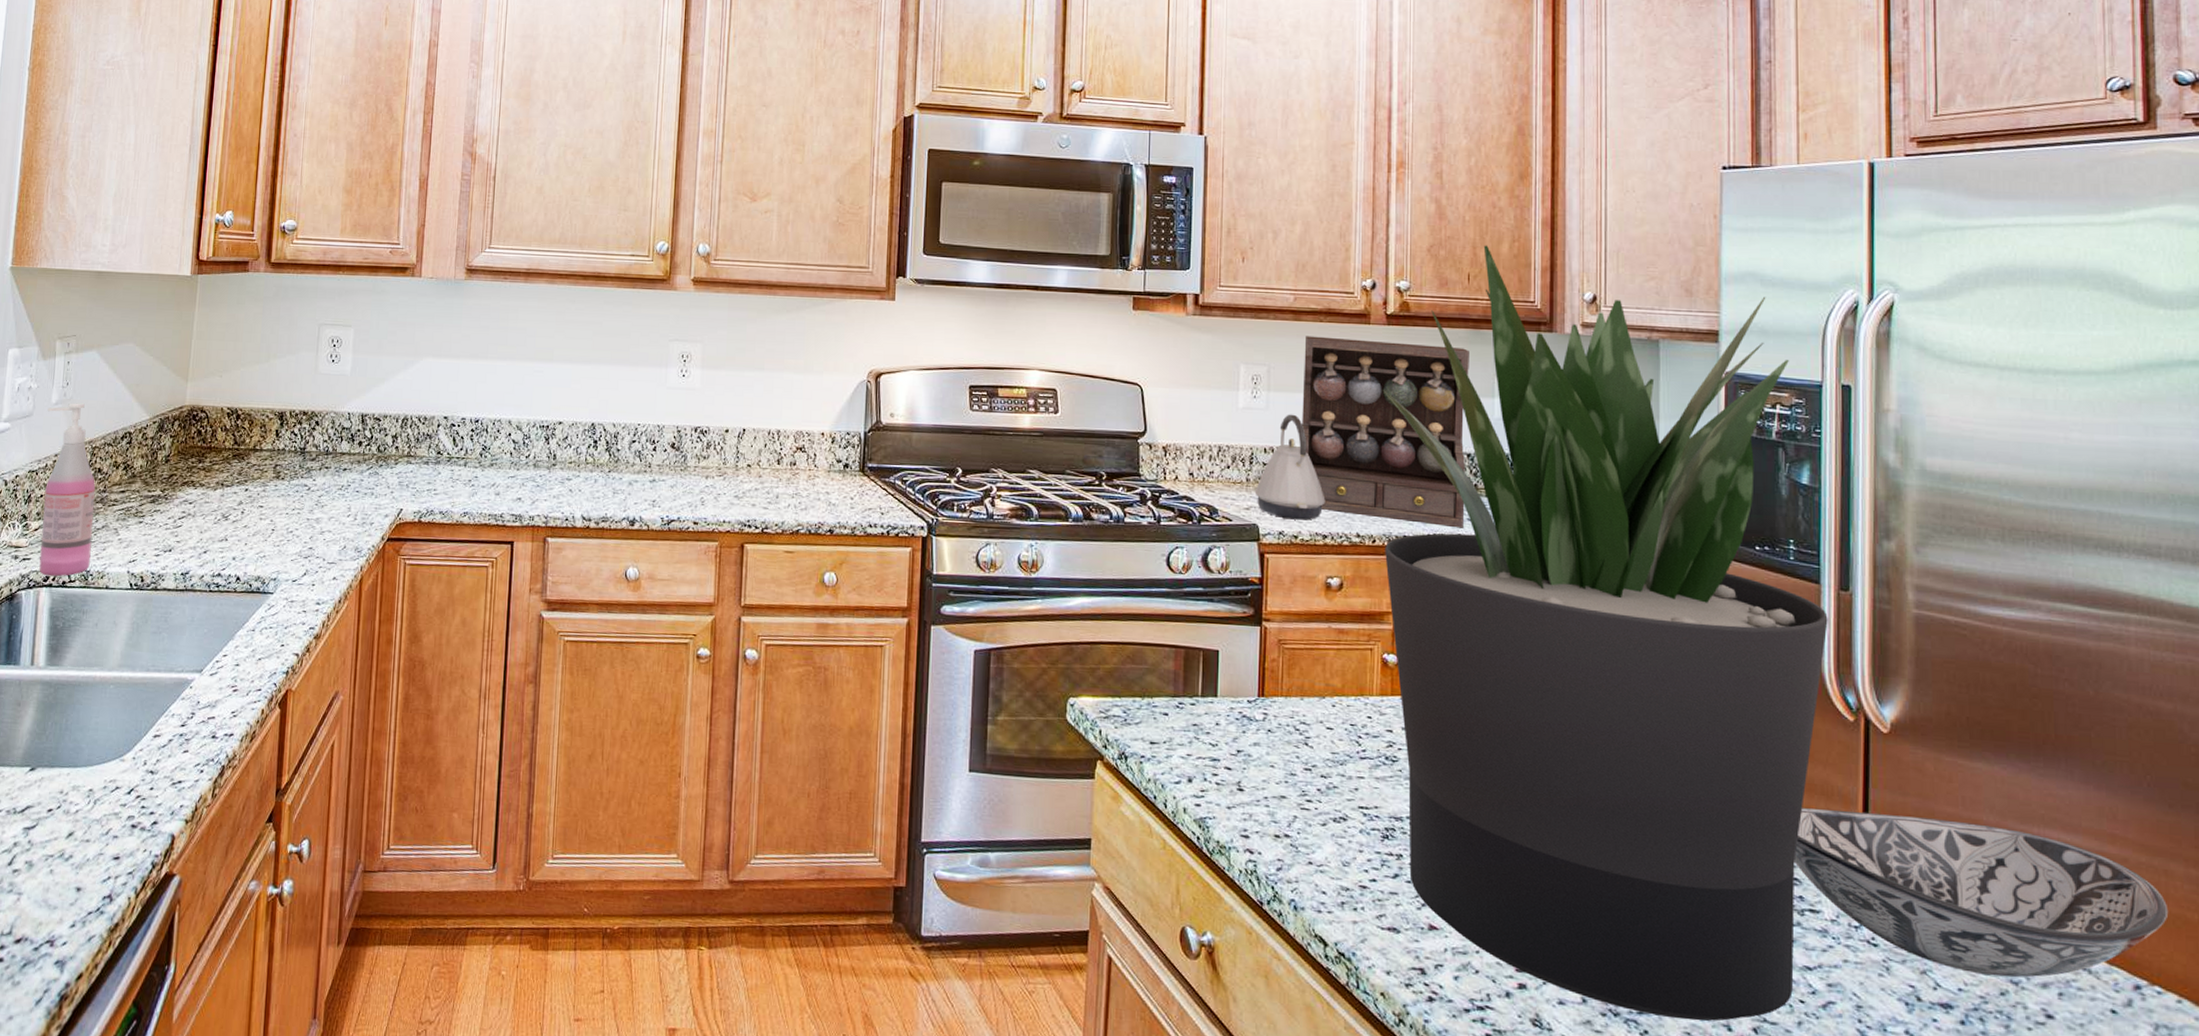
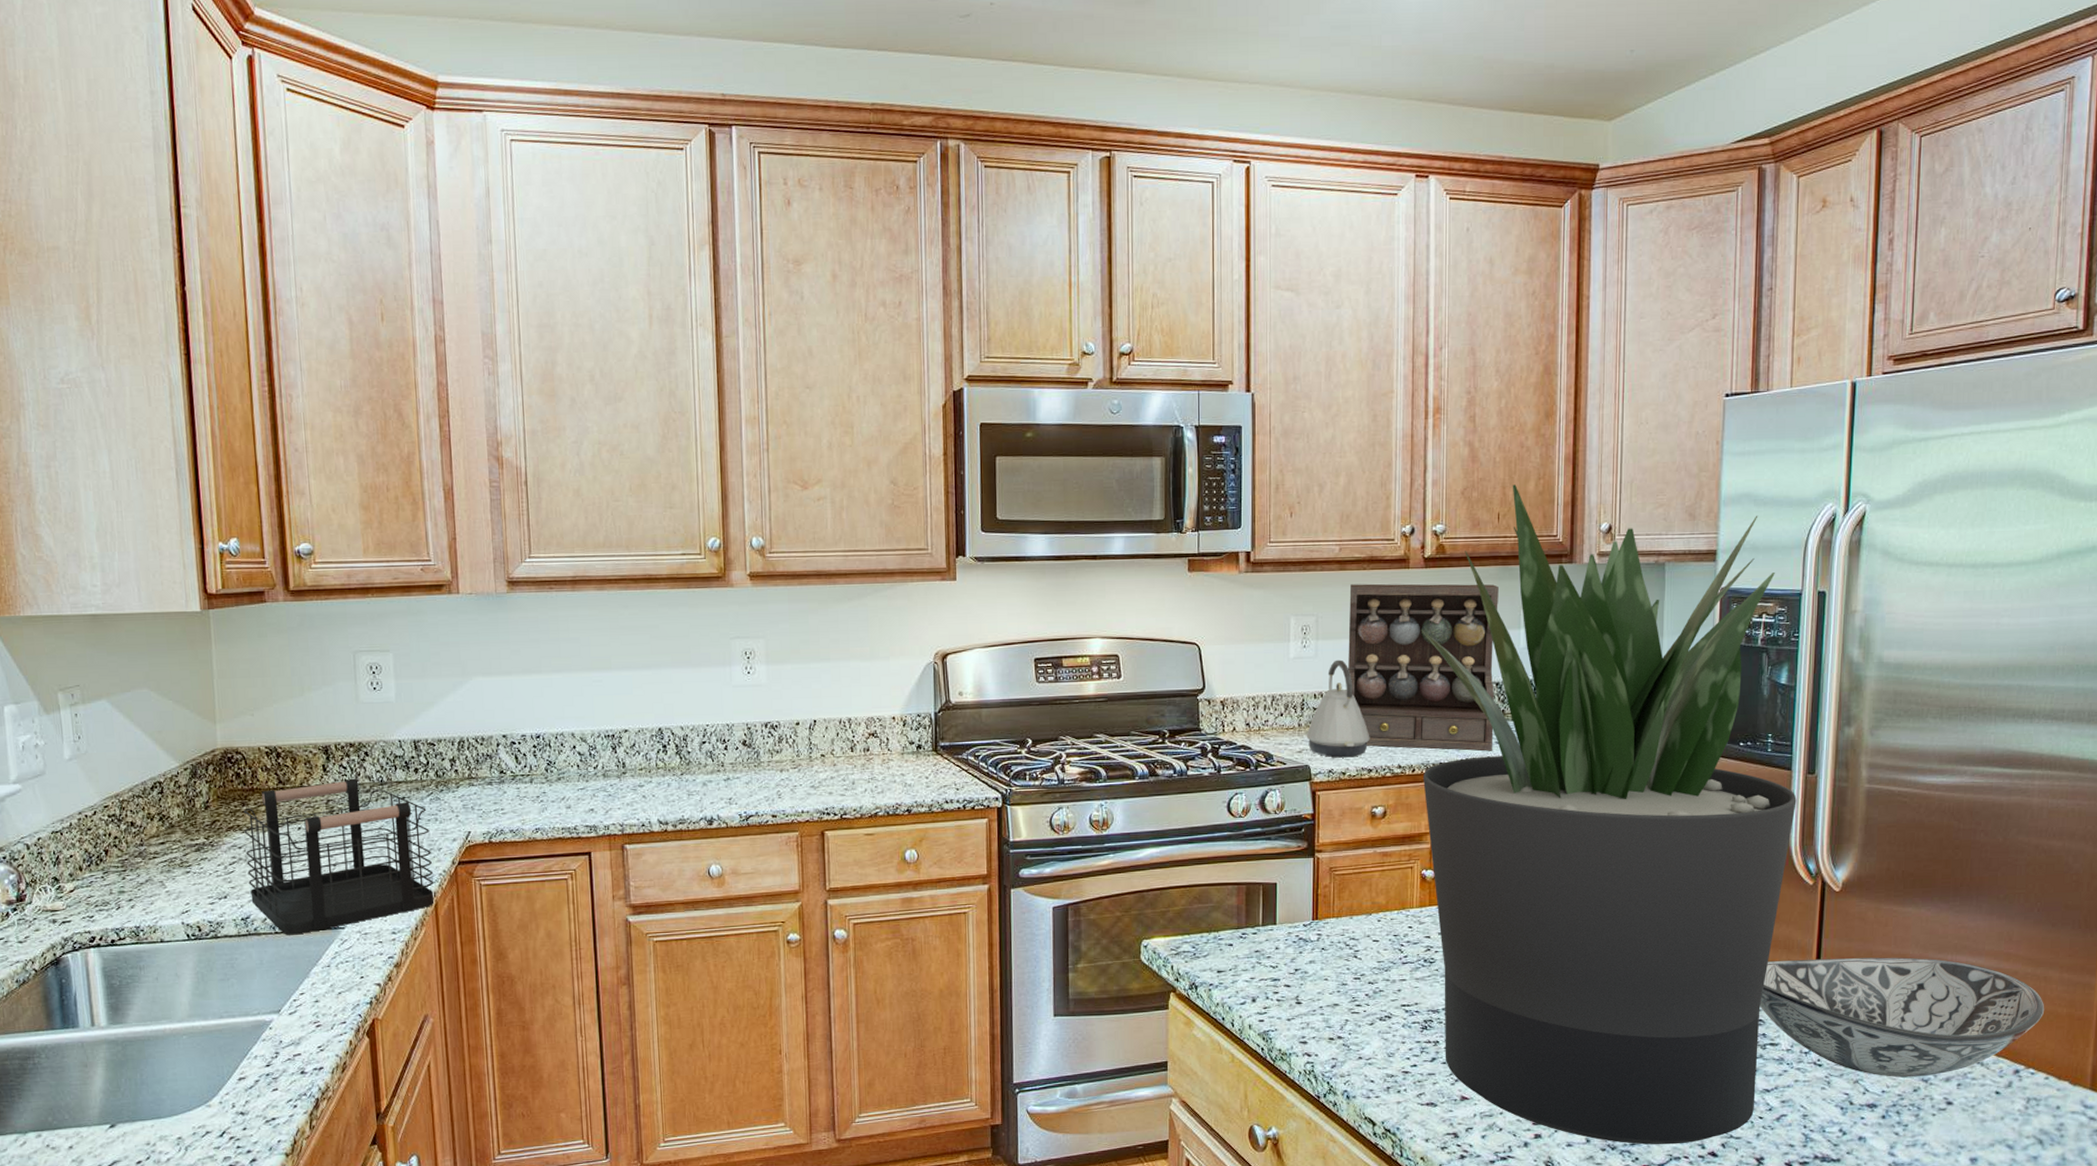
soap dispenser: present [39,403,96,577] -> none [61,756,139,937]
dish rack: none [193,445,365,596] -> present [243,778,435,935]

